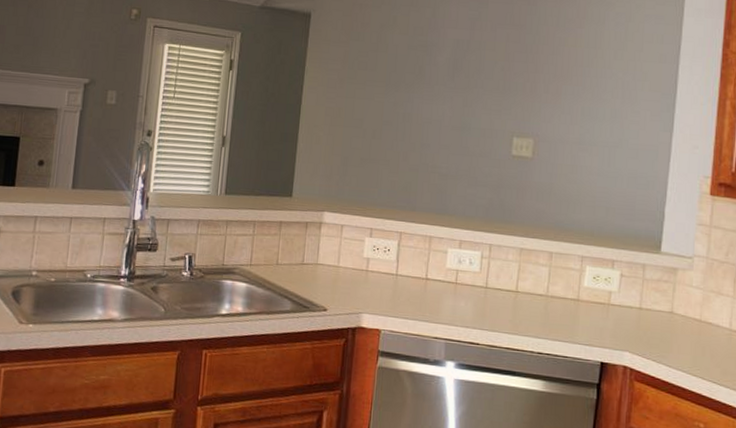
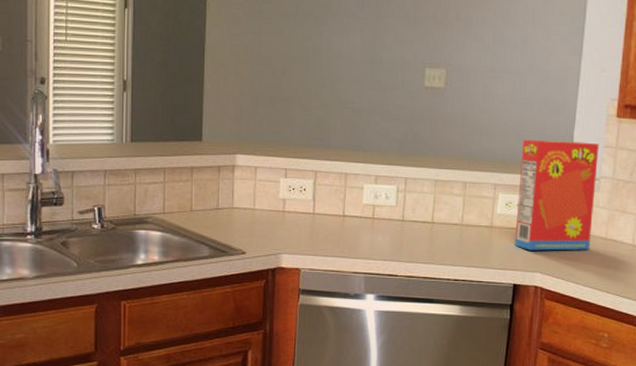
cereal box: none [602,212,692,332] -> present [515,139,599,251]

